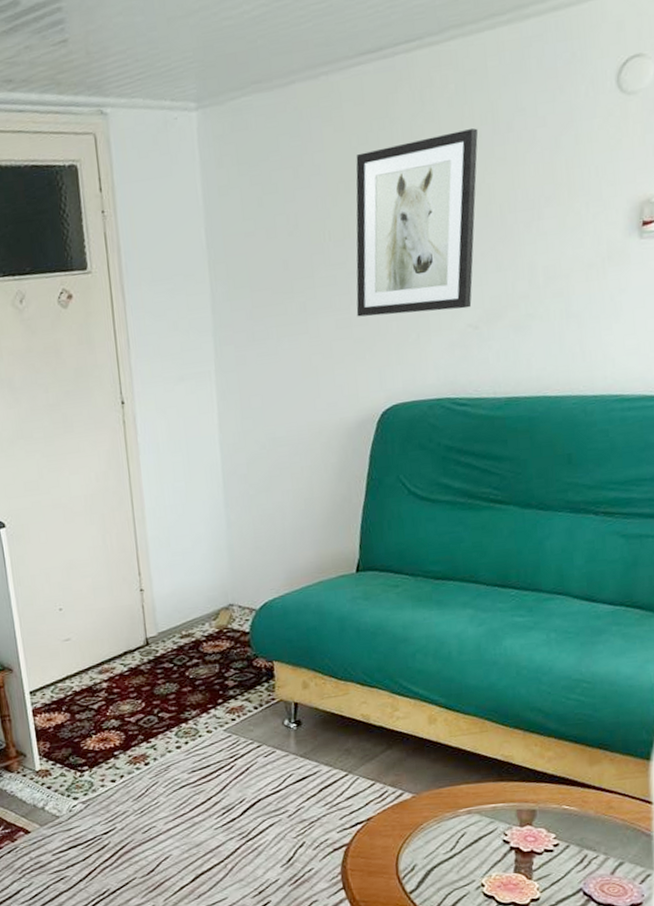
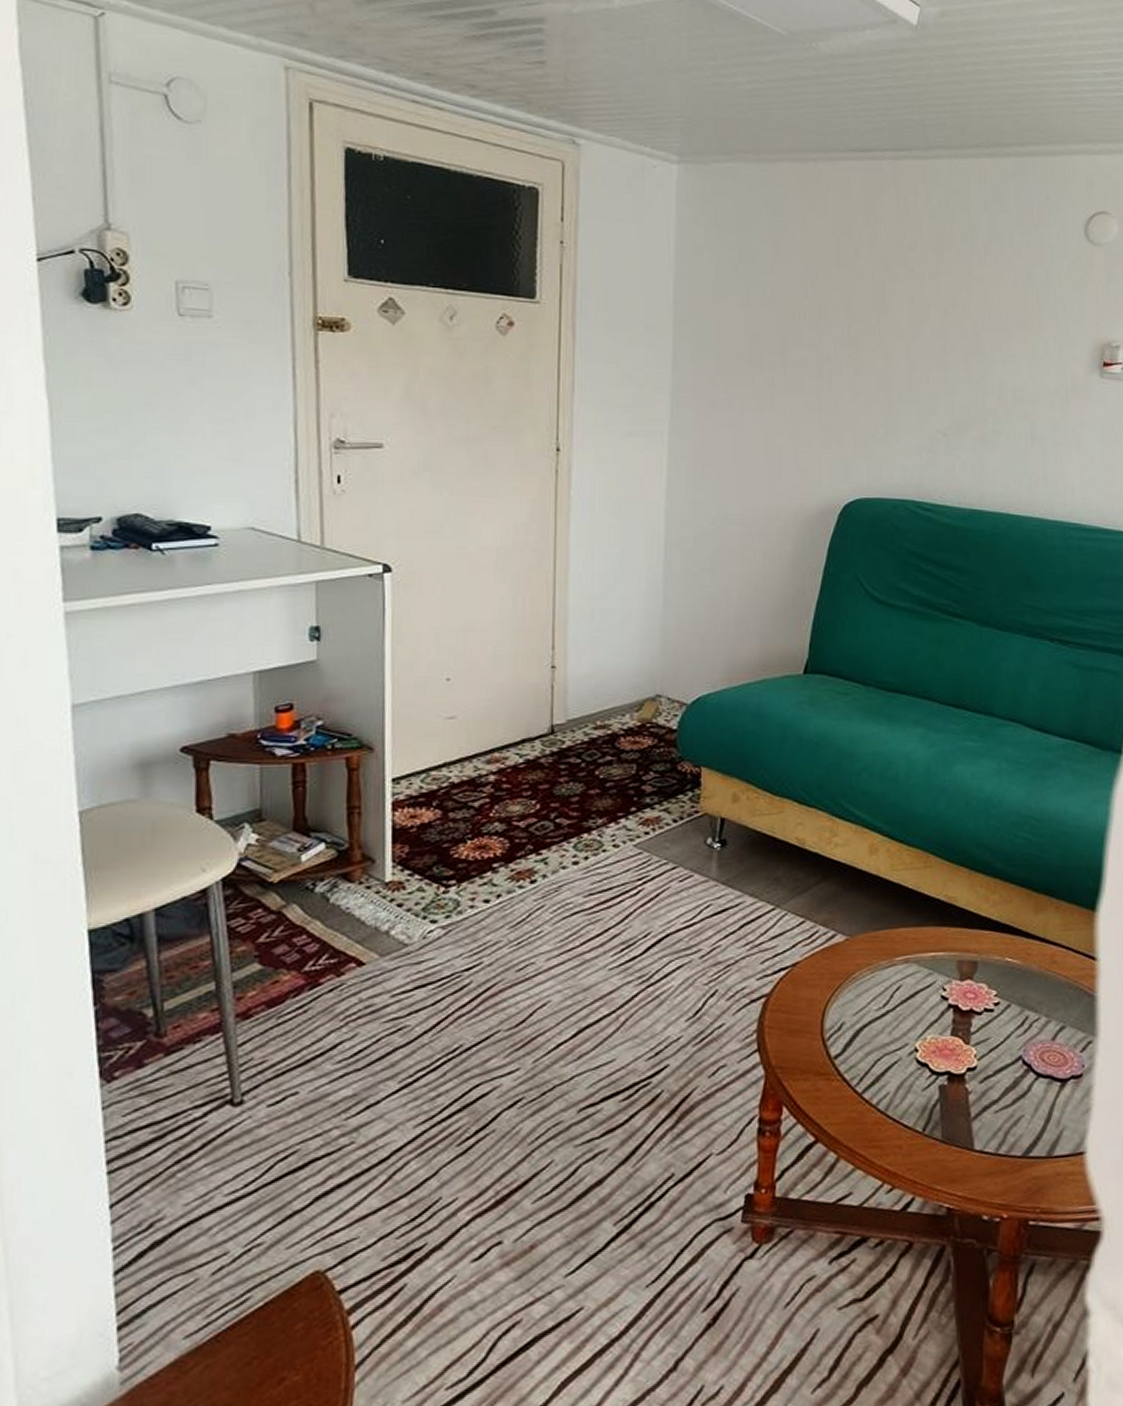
wall art: present [356,128,479,317] -> none [826,242,958,414]

